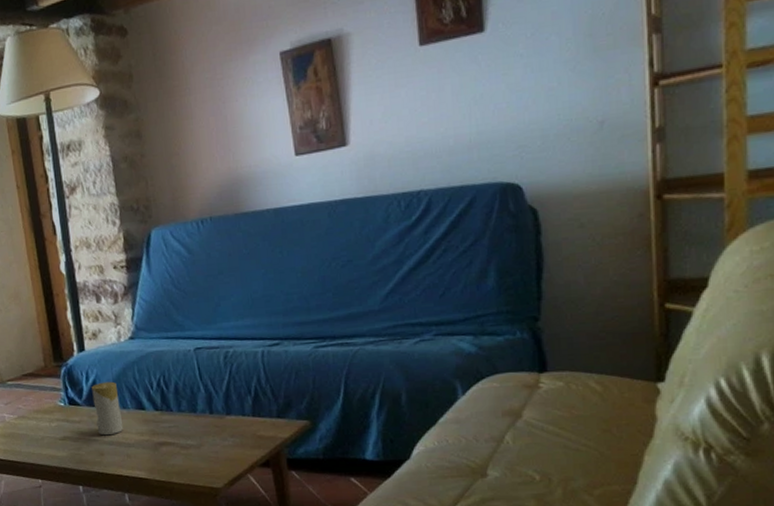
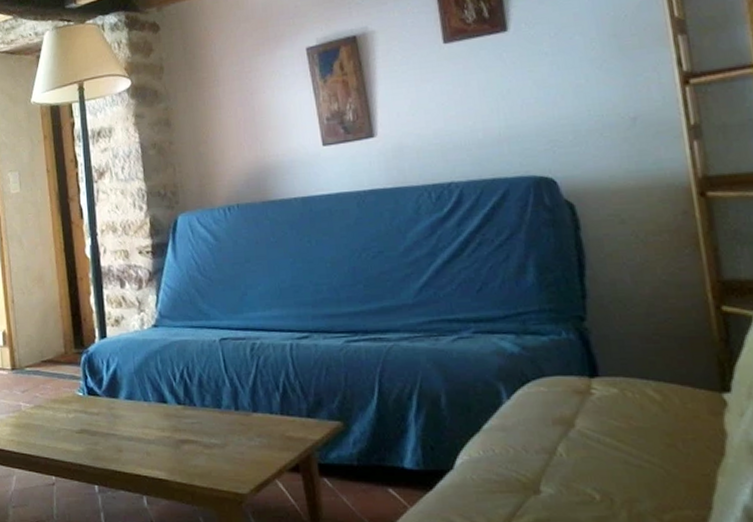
candle: present [91,381,124,436] -> none [112,371,144,430]

